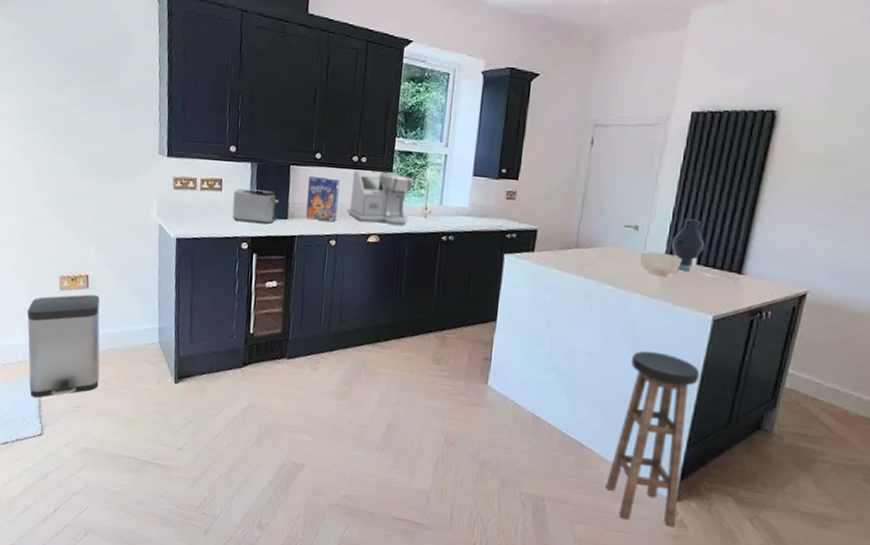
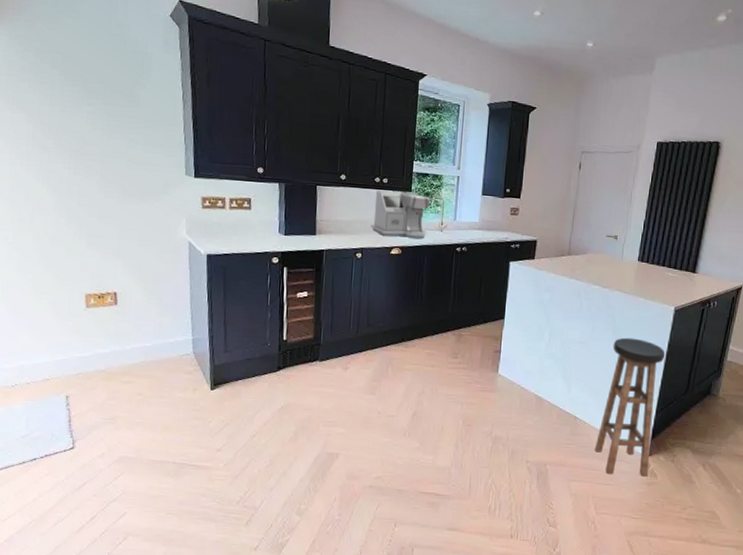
pedal bin: present [27,294,100,398] -> none [50,311,133,413]
toaster: present [232,188,279,225] -> none [262,207,307,240]
cereal box: present [305,175,340,222] -> none [333,195,364,236]
bowl: present [640,251,682,277] -> none [619,256,651,277]
vase: present [672,219,705,271] -> none [643,230,668,272]

